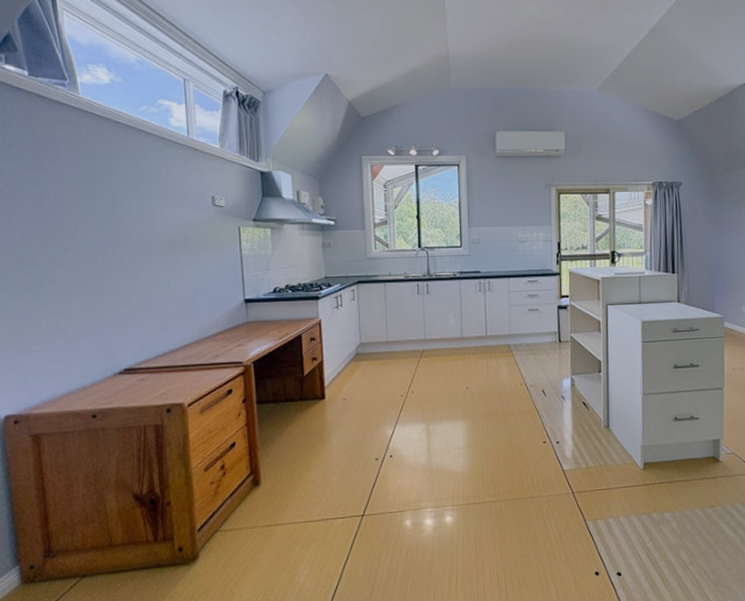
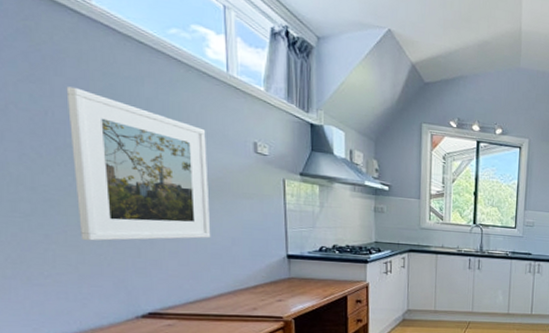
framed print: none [59,169,177,306] -> present [66,86,211,241]

